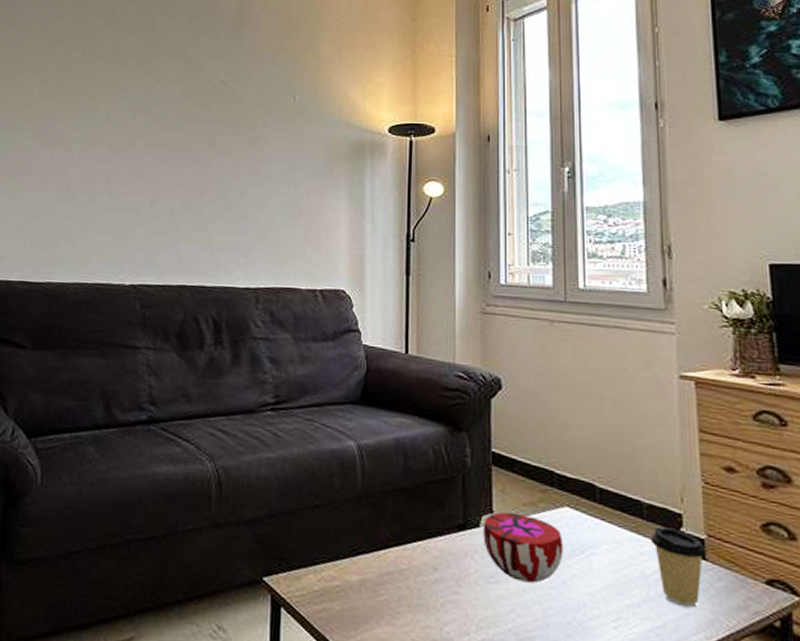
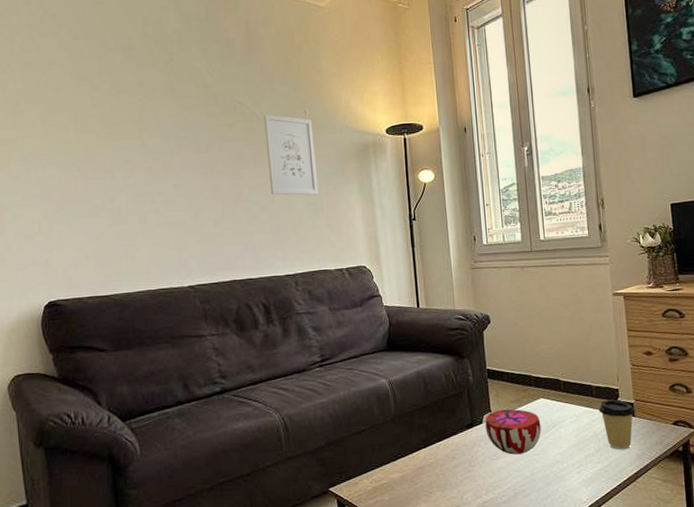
wall art: none [241,96,301,196] -> present [264,113,319,195]

